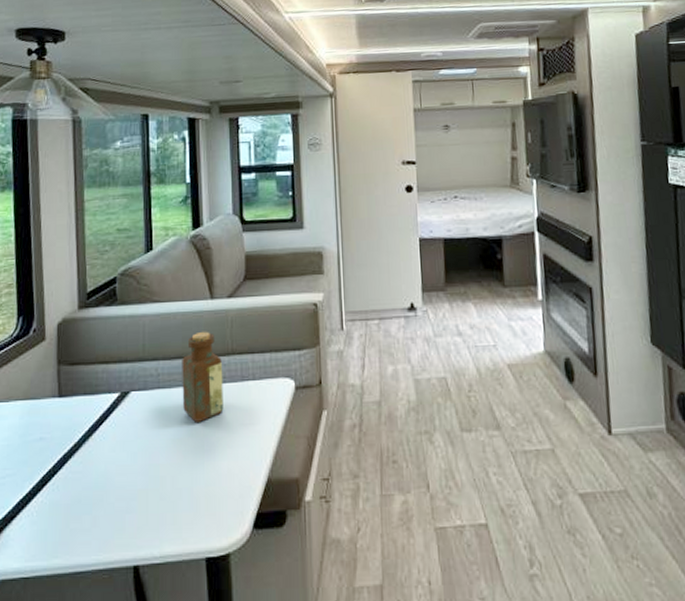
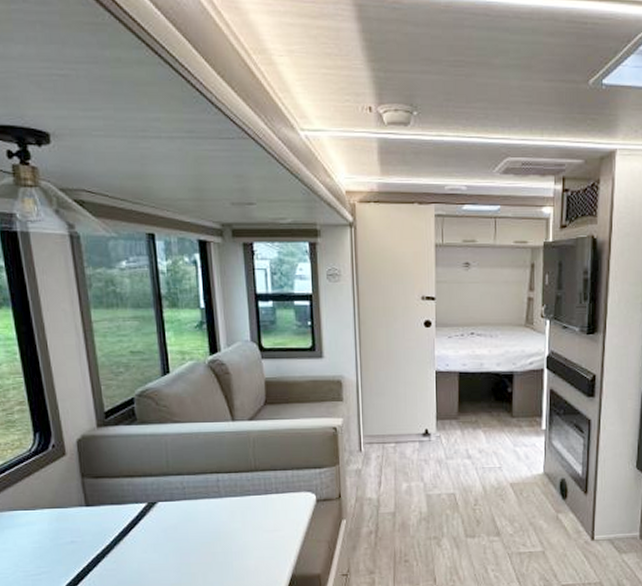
bottle: present [182,331,224,422] -> none [206,450,249,529]

